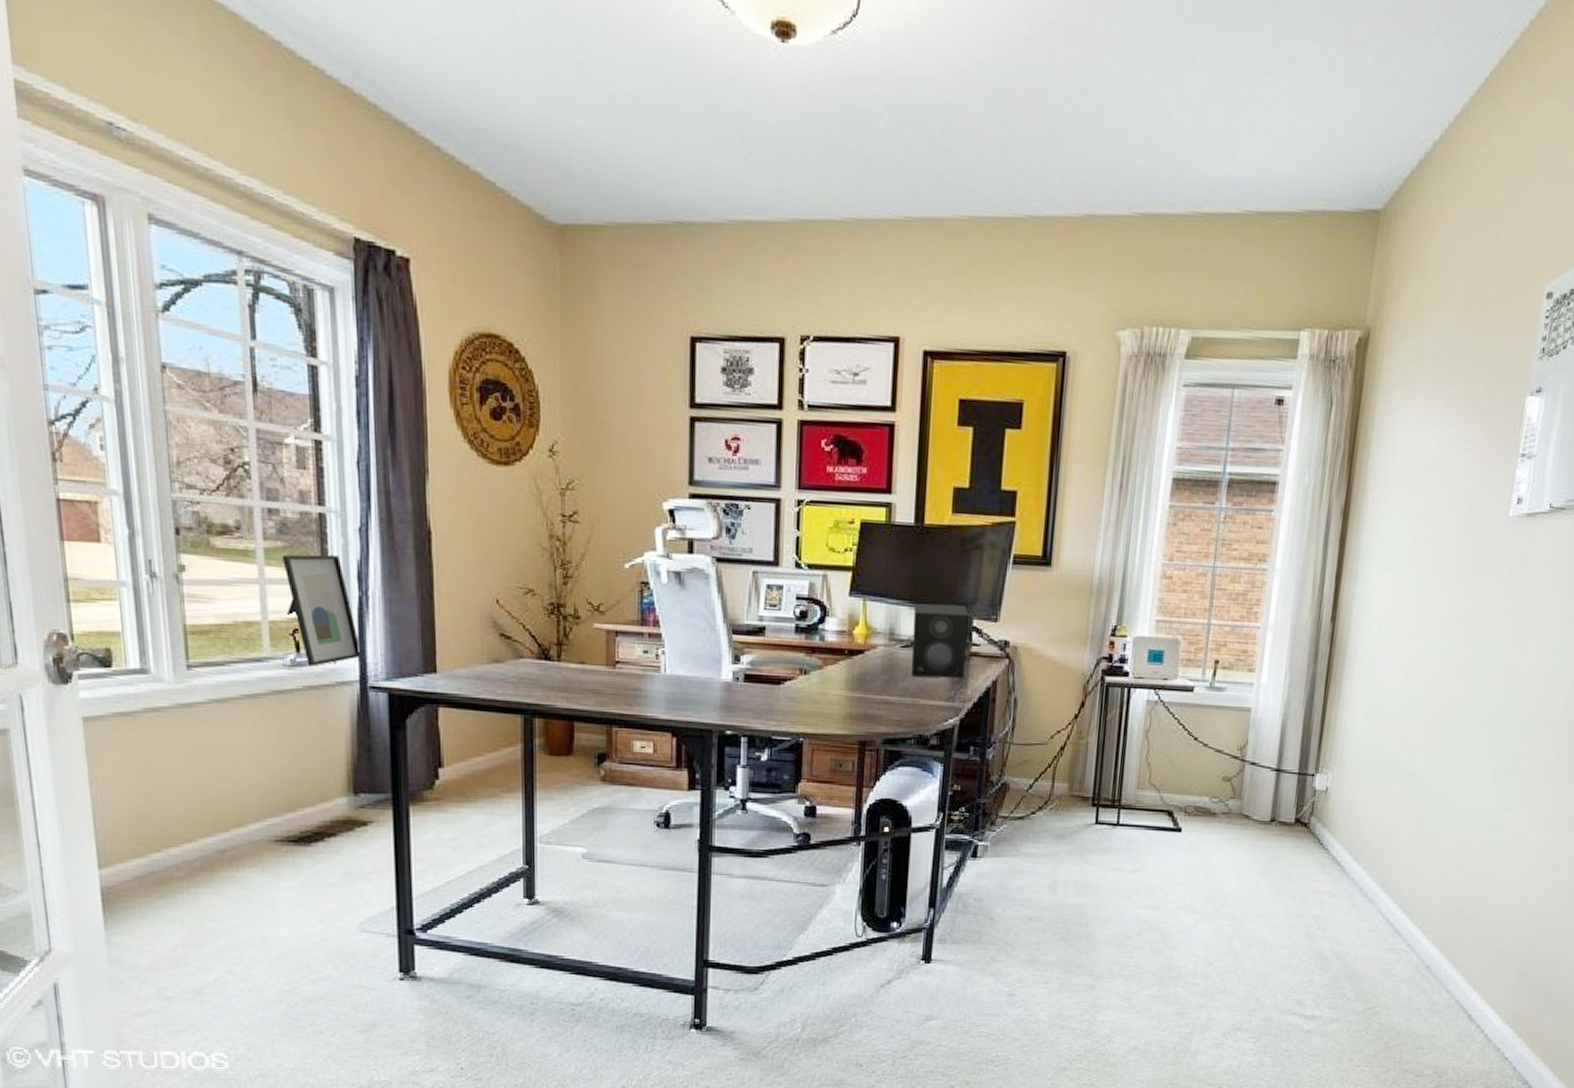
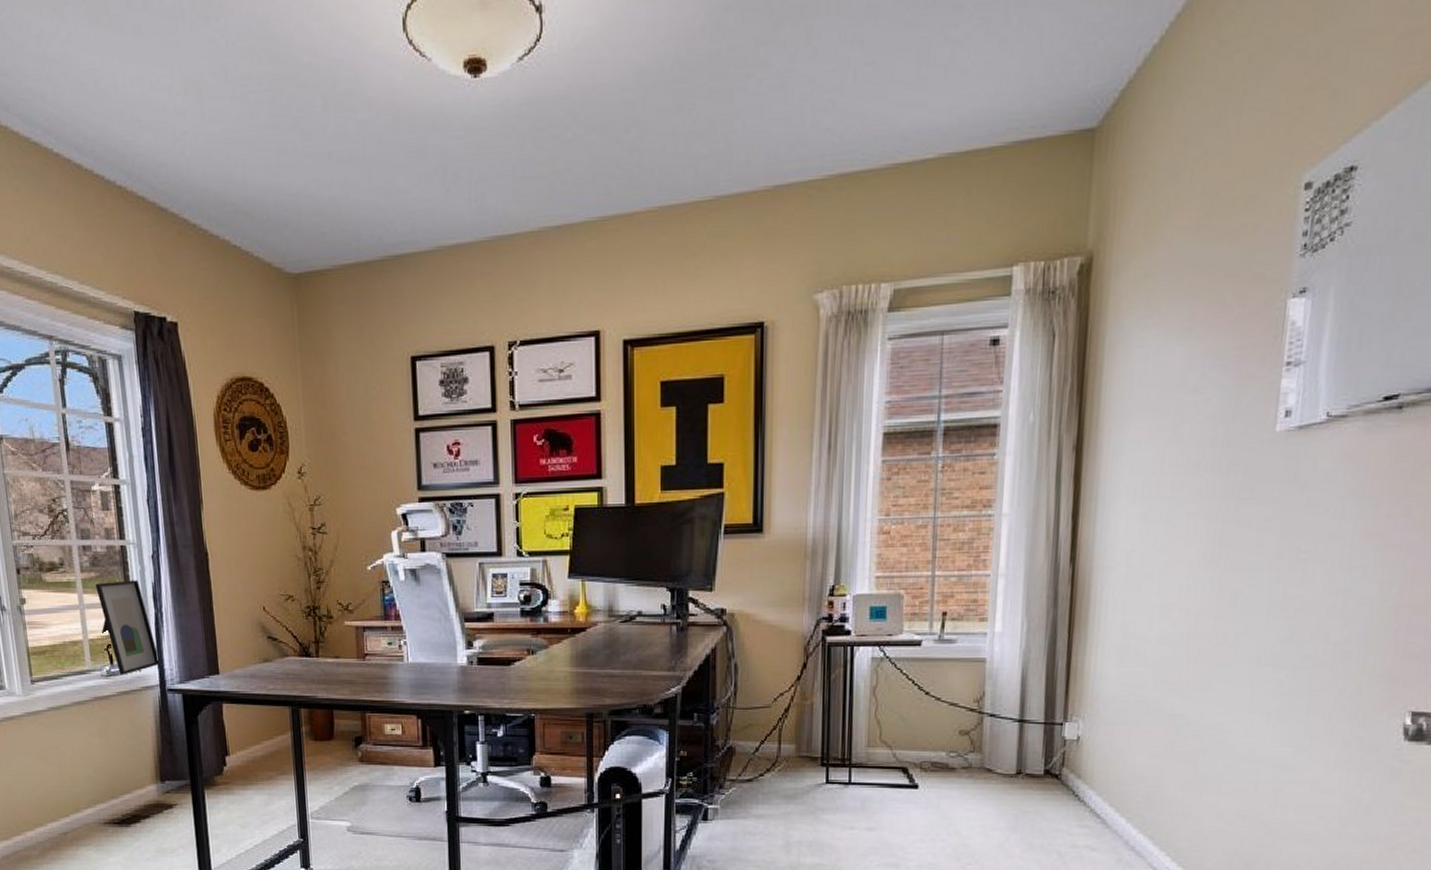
speaker: present [911,603,968,679] -> none [631,578,683,649]

